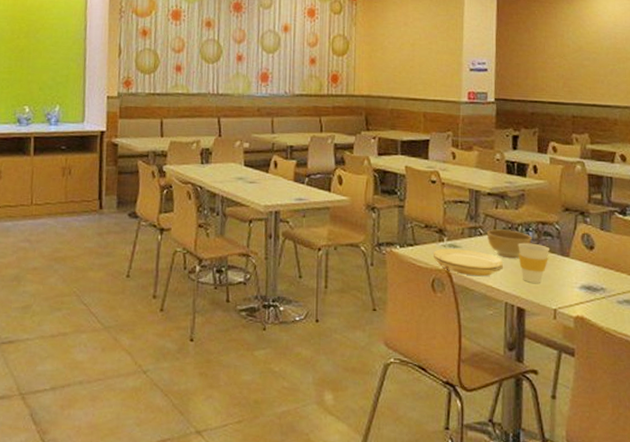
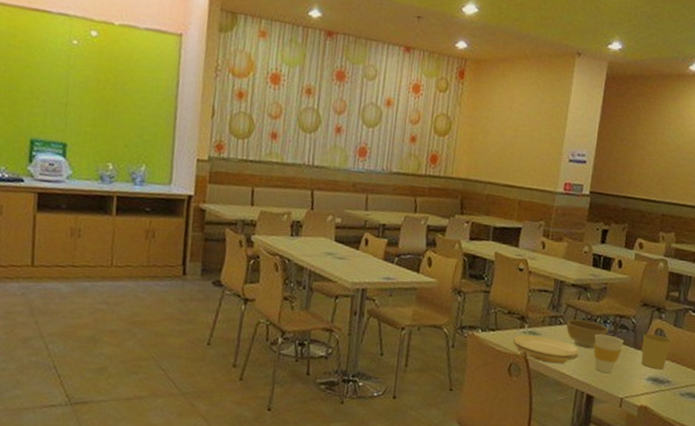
dixie cup: none [569,240,601,277] -> present [641,334,673,370]

